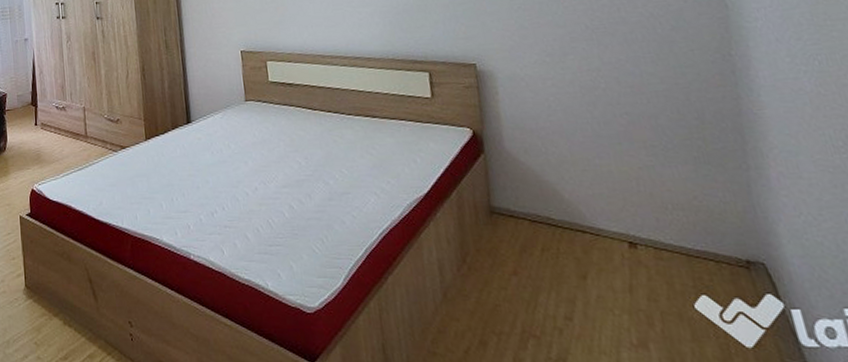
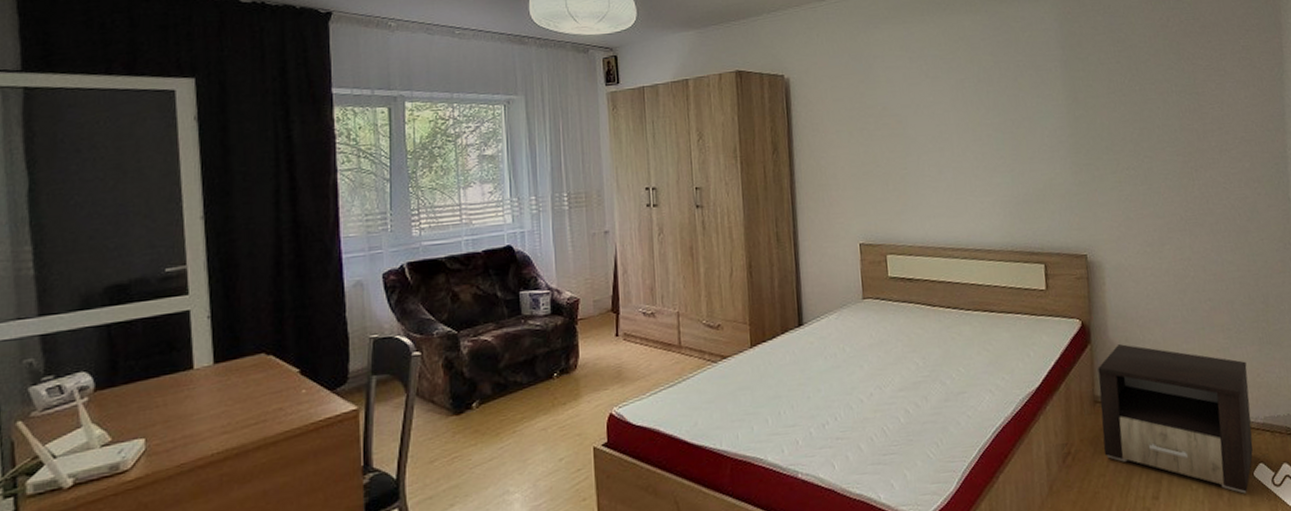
nightstand: none [493,155,693,326] -> present [1097,344,1253,494]

